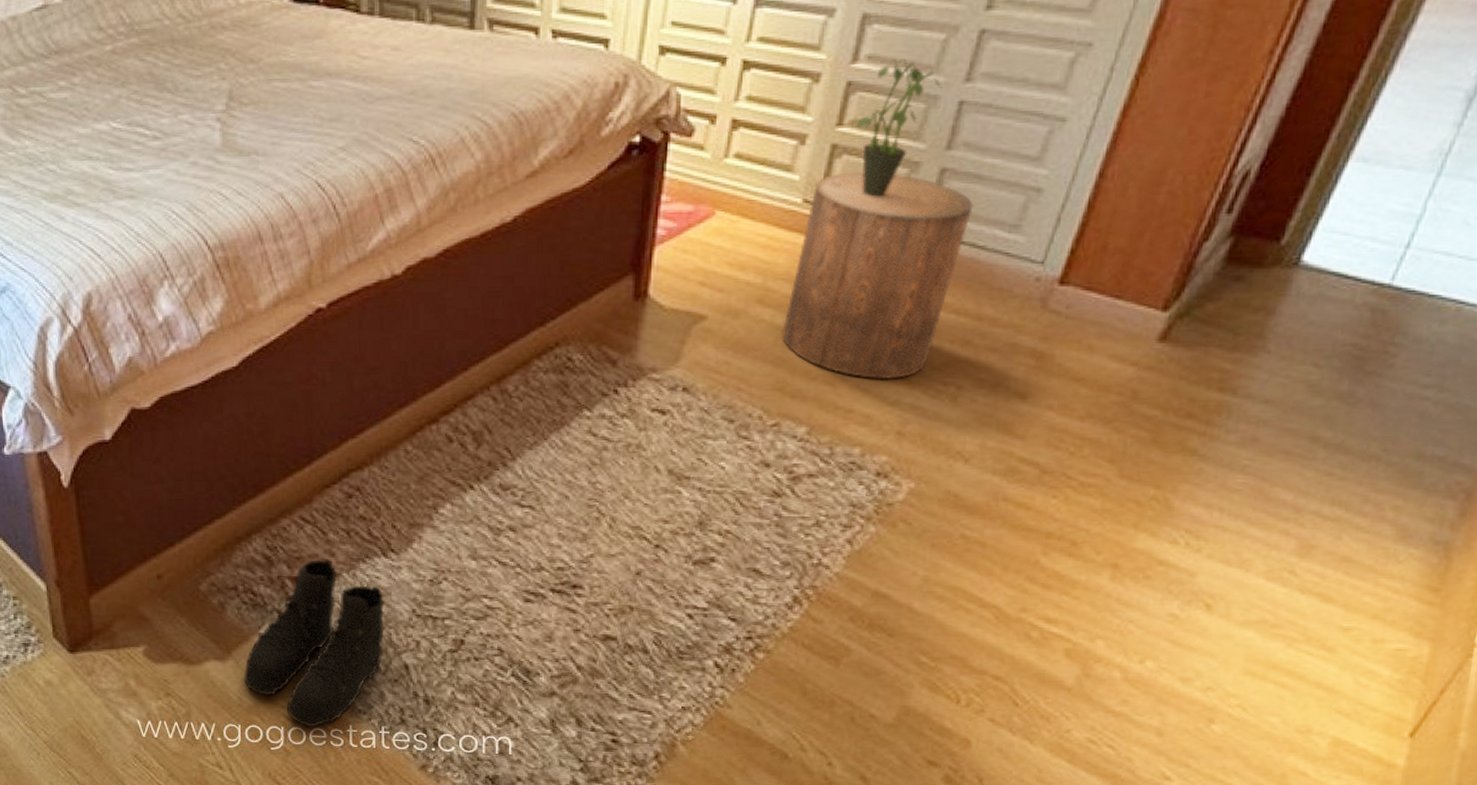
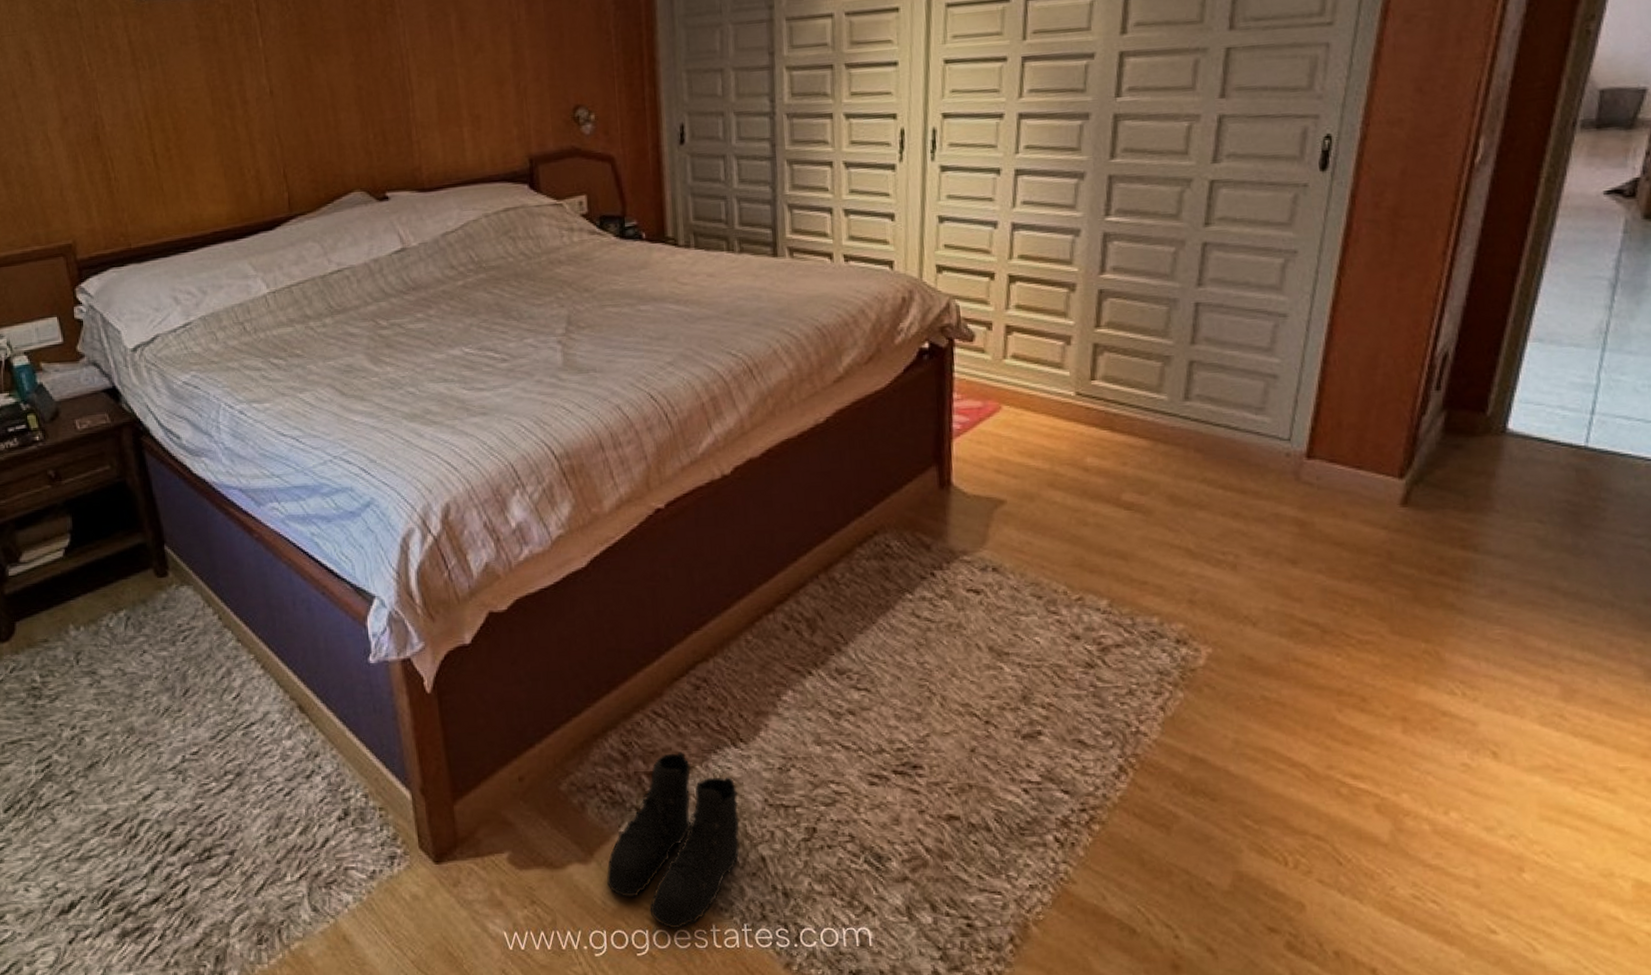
stool: present [782,171,974,380] -> none [1073,366,1222,552]
potted plant: present [856,58,942,197] -> none [1111,268,1179,388]

